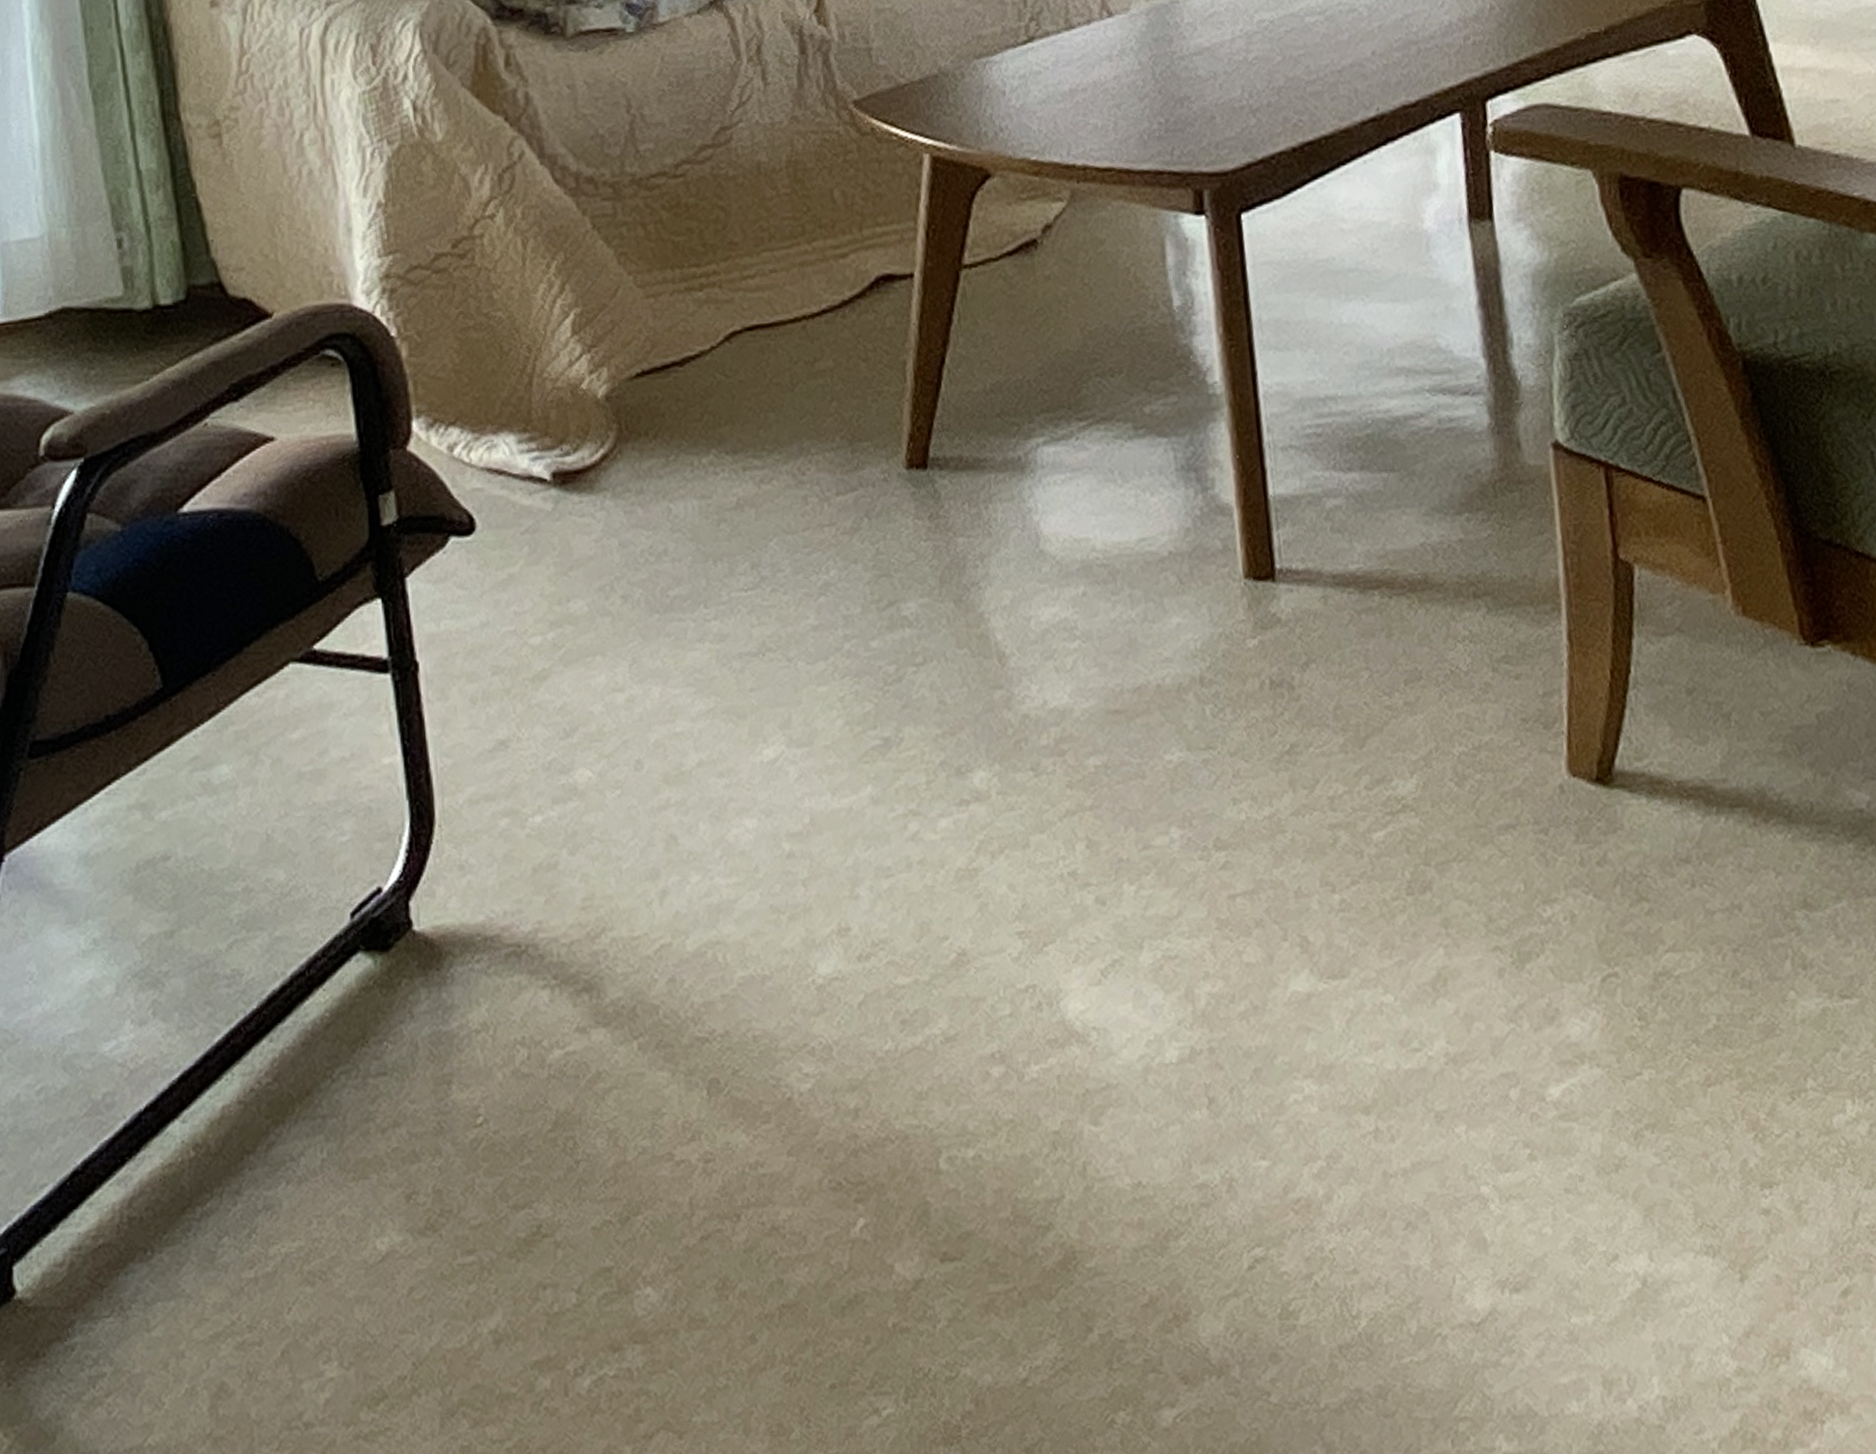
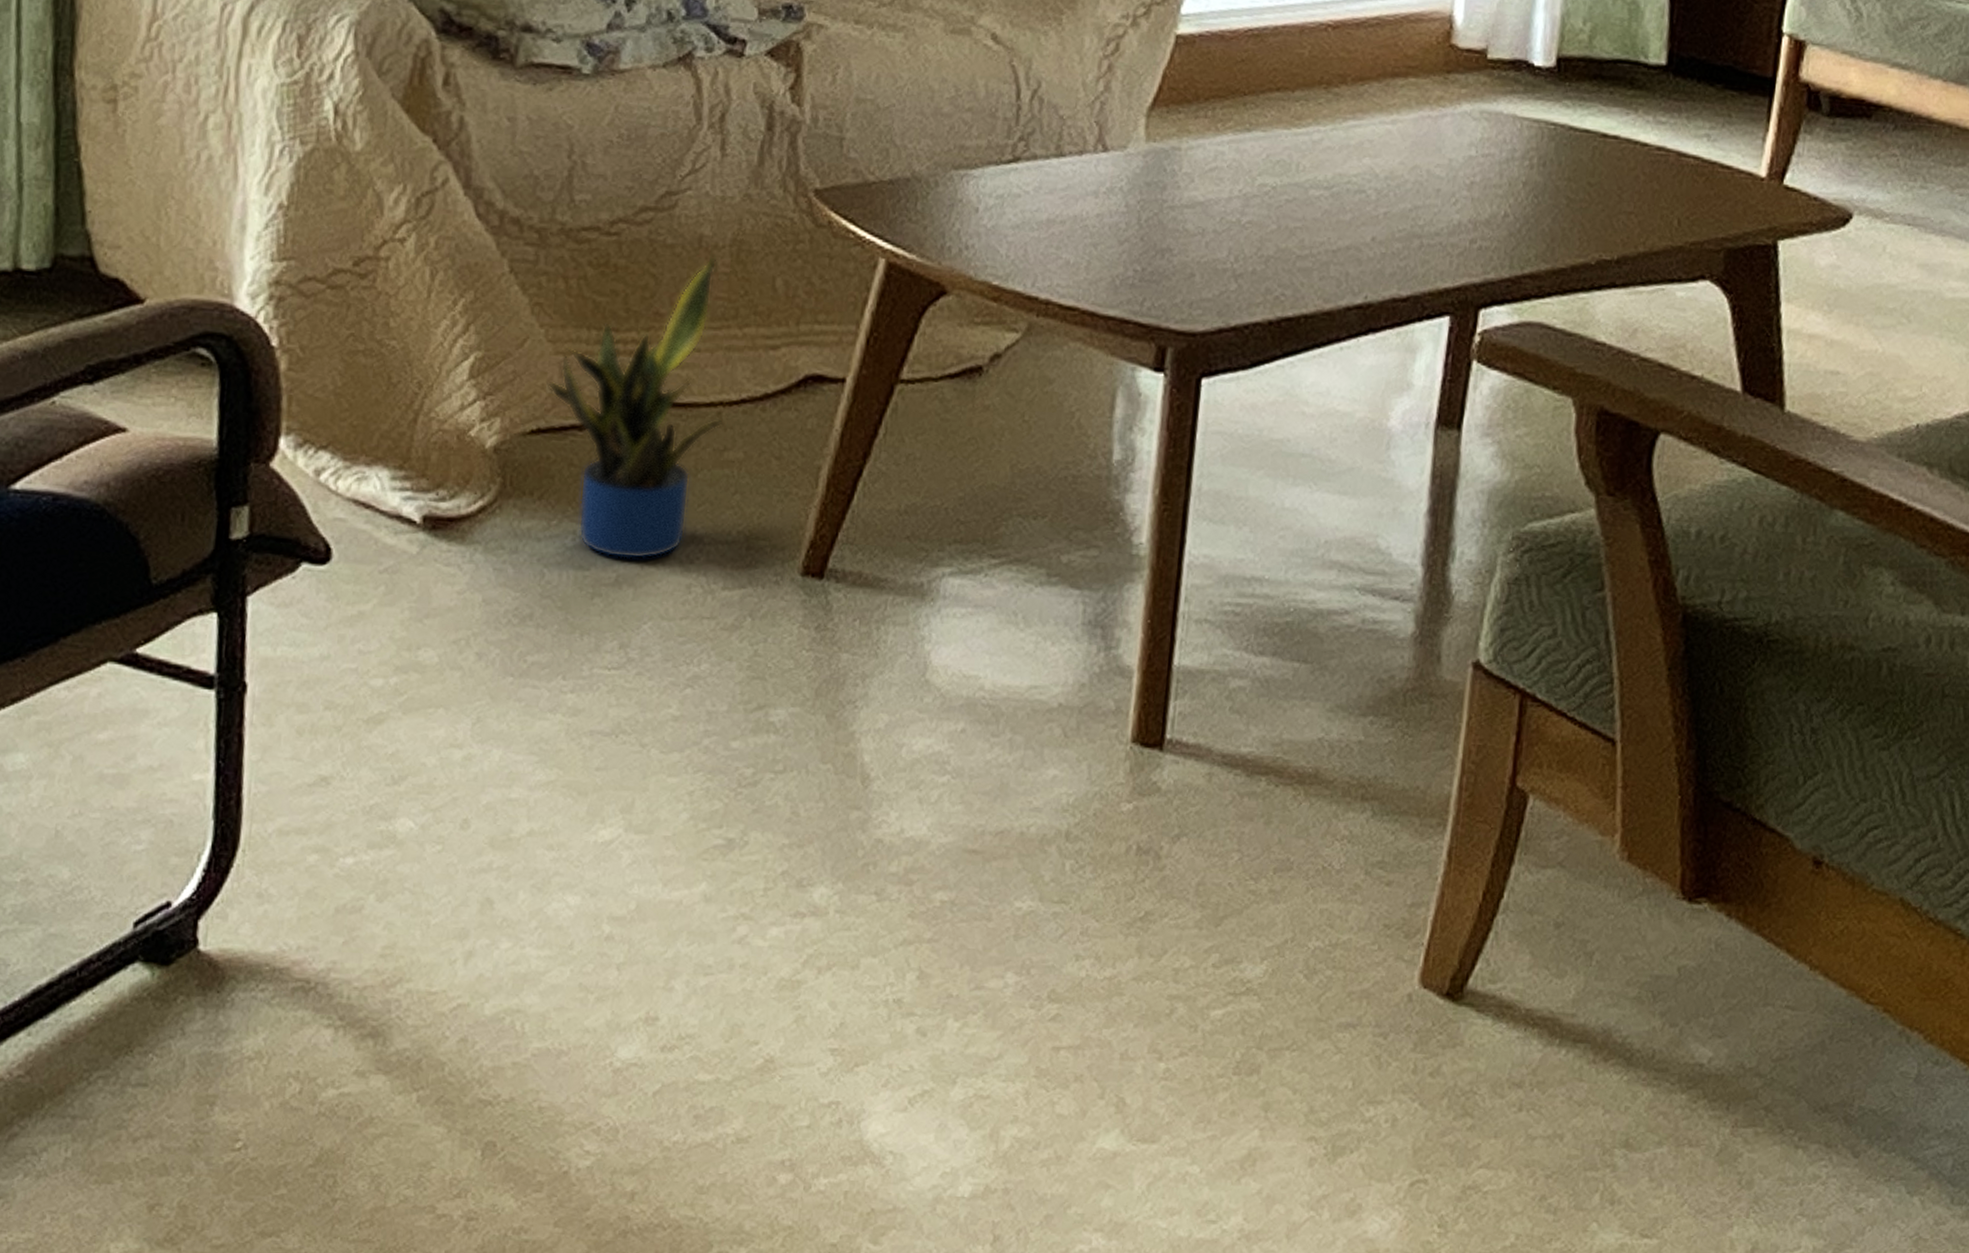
potted plant: none [644,181,809,483] -> present [548,257,723,560]

